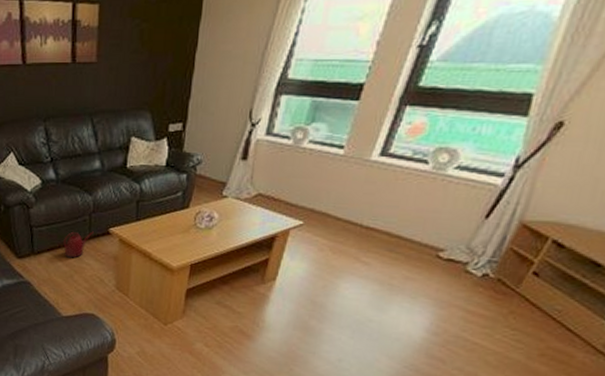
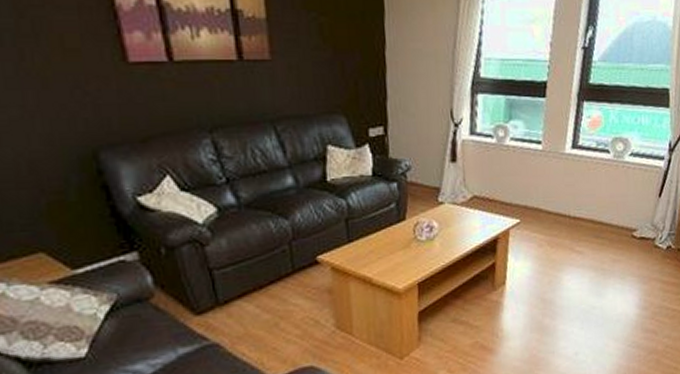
watering can: present [63,231,94,258] -> none [259,263,298,302]

